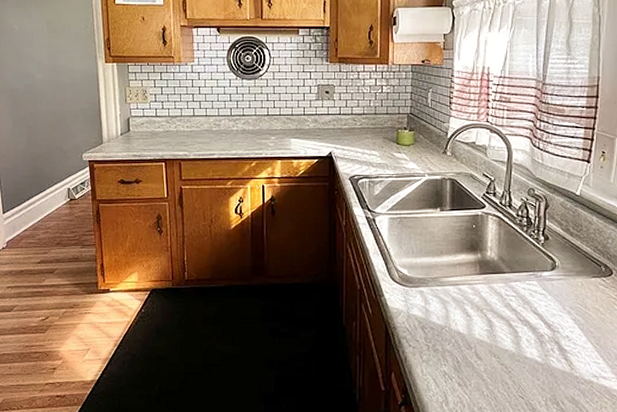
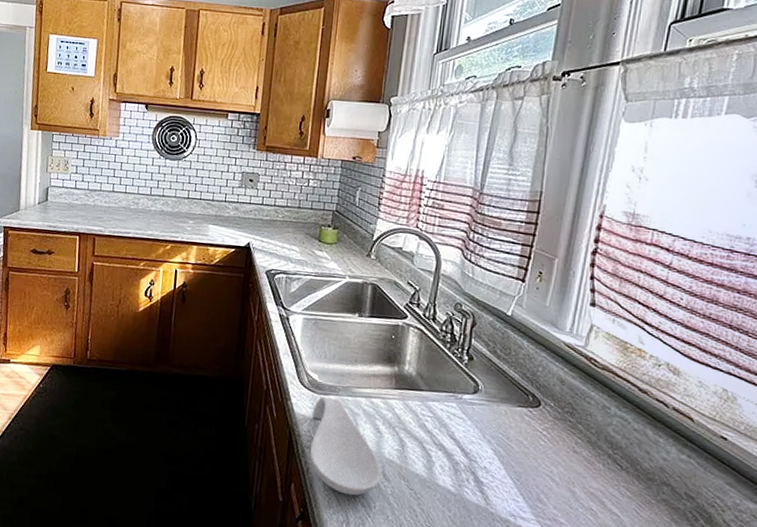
spoon rest: none [406,289,474,377] -> present [309,396,382,496]

